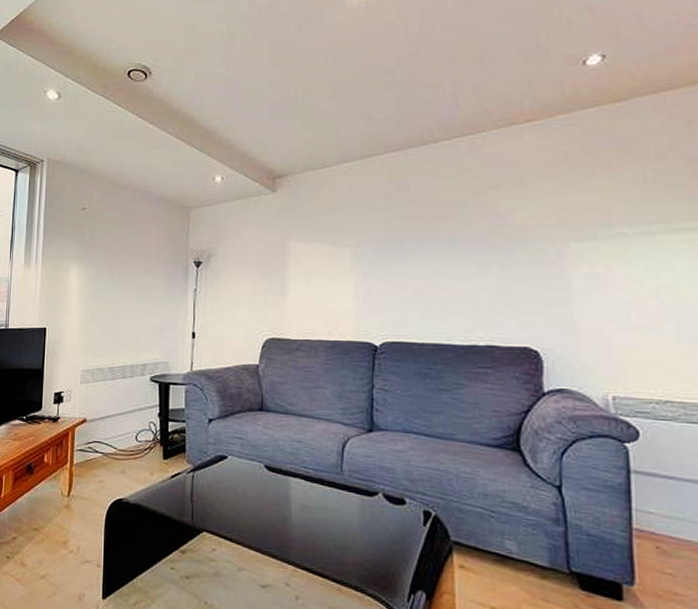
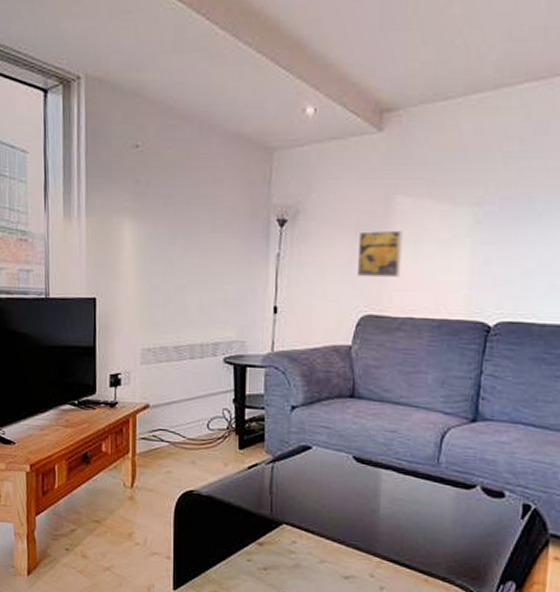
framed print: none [260,268,297,307] -> present [356,230,403,278]

